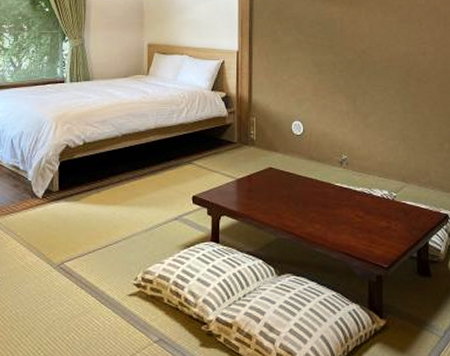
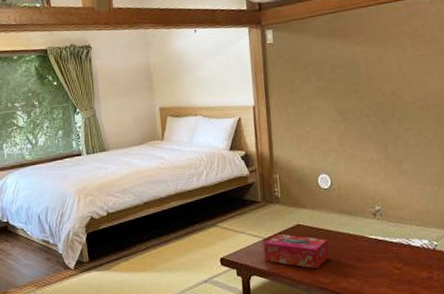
tissue box: none [236,175,297,213] -> present [264,233,329,269]

